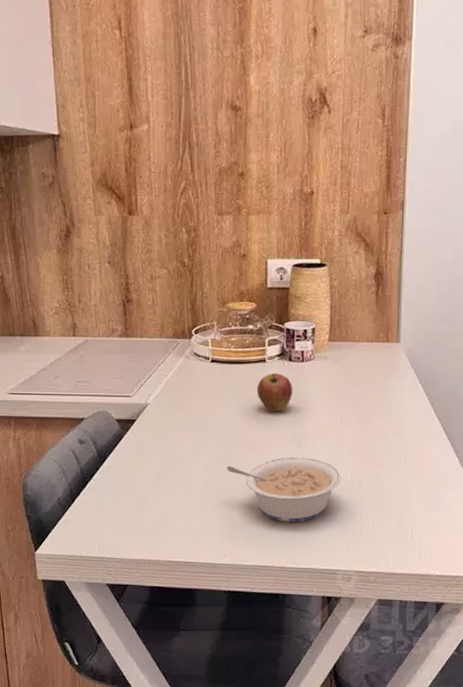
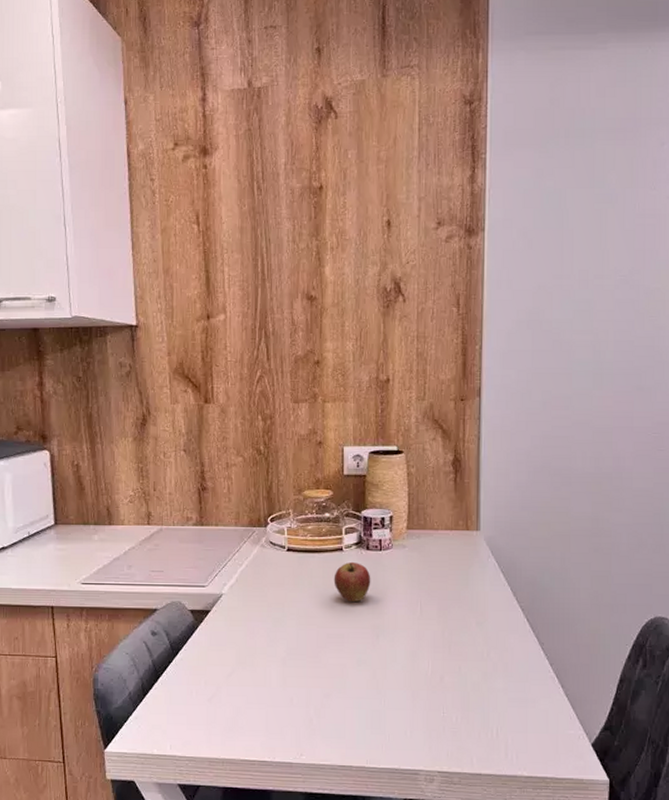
legume: present [226,457,341,522] -> none [303,649,422,719]

